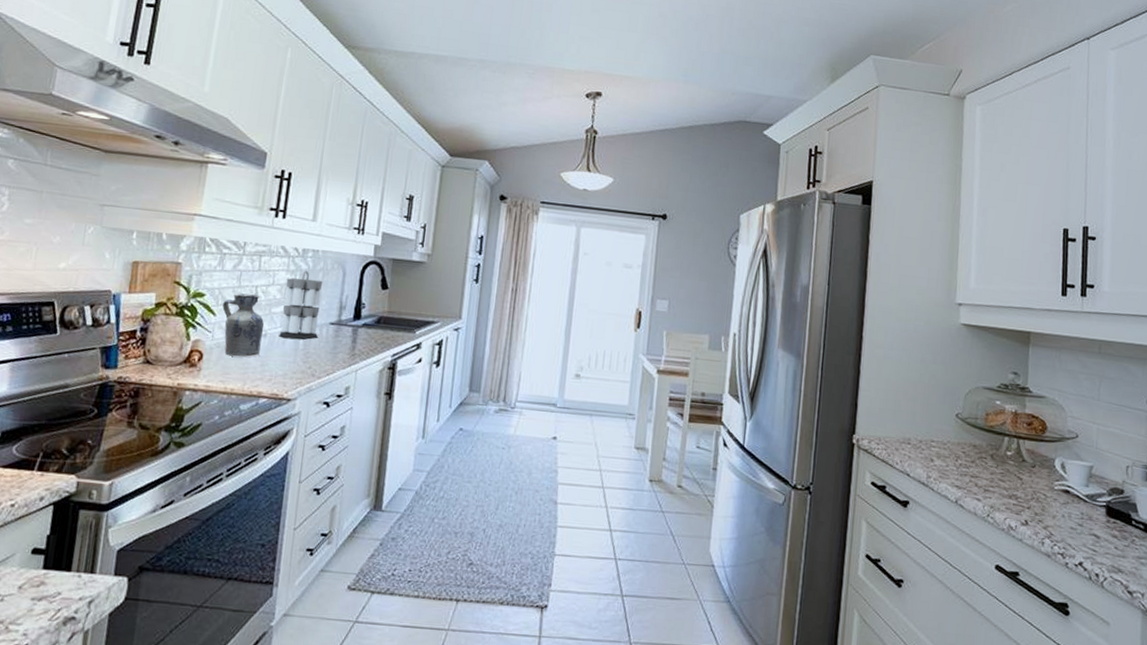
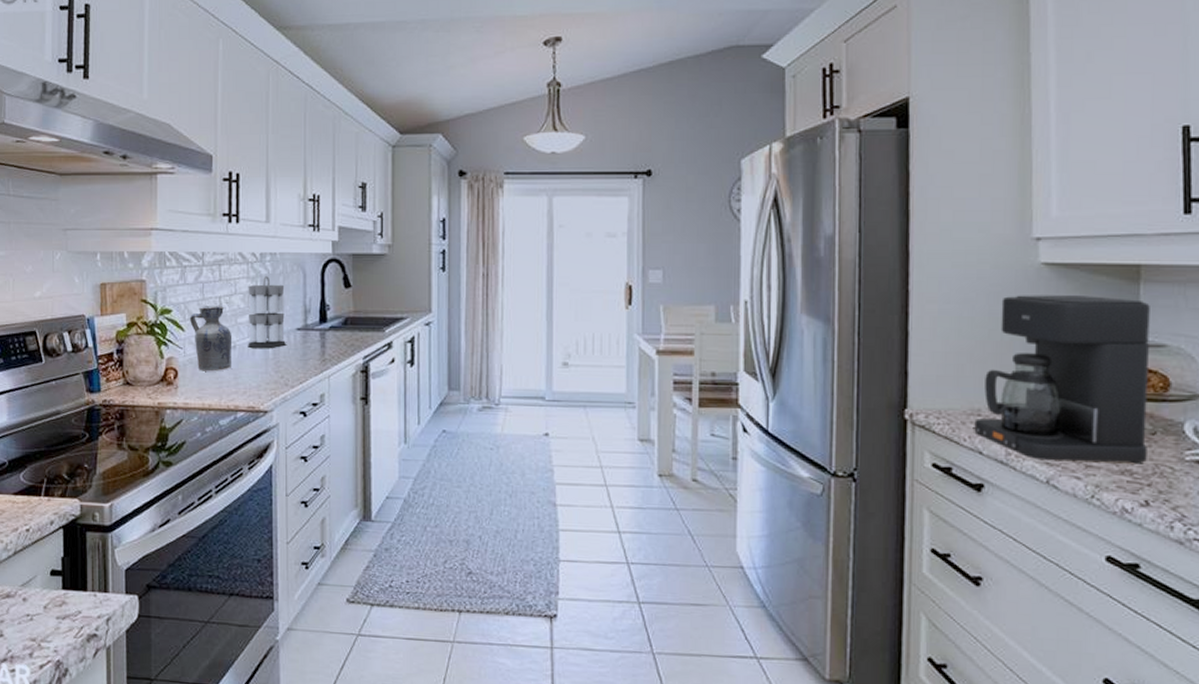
coffee maker: none [904,347,1036,490] -> present [974,295,1150,463]

